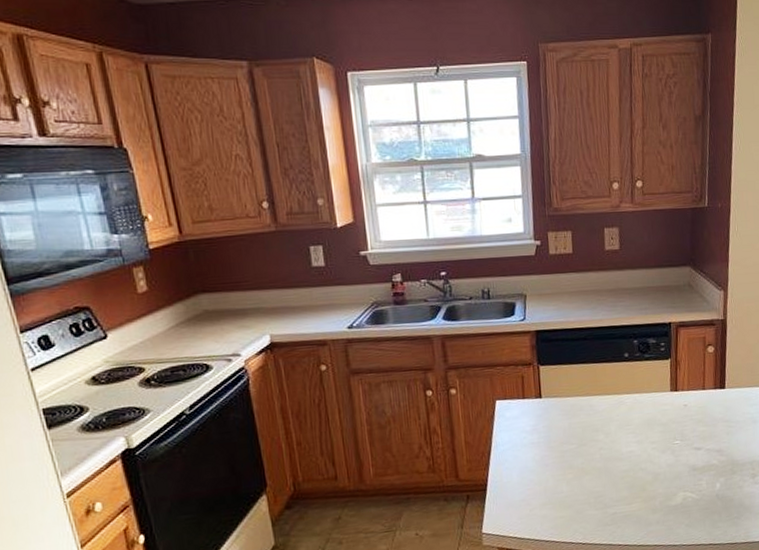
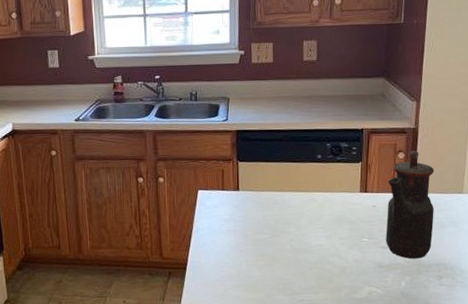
teapot: none [697,343,746,459] -> present [386,150,435,259]

